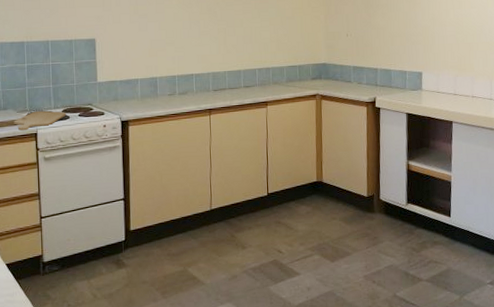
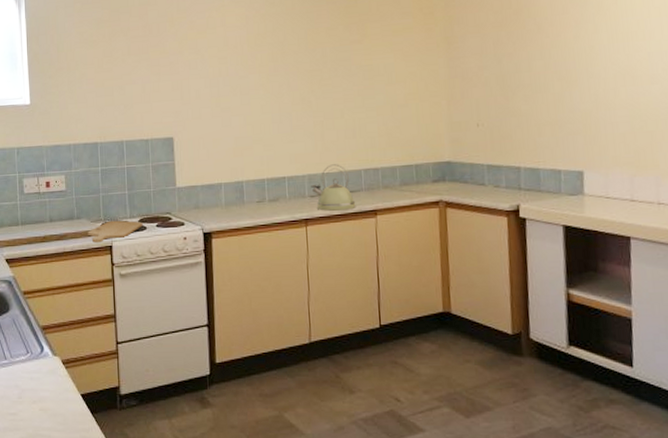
kettle: none [214,64,251,103] -> present [311,164,356,212]

